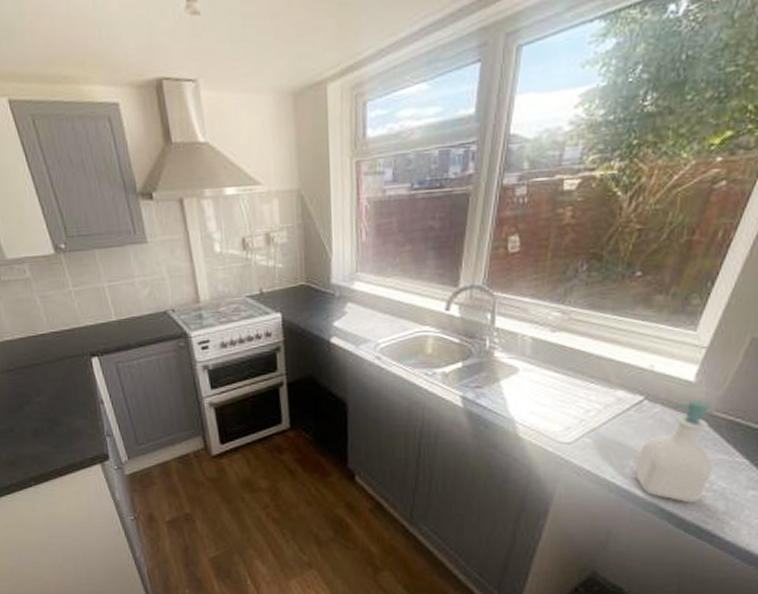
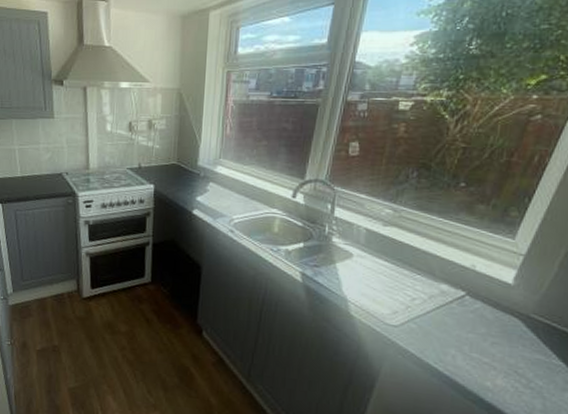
soap bottle: present [632,400,713,503] -> none [454,301,531,397]

